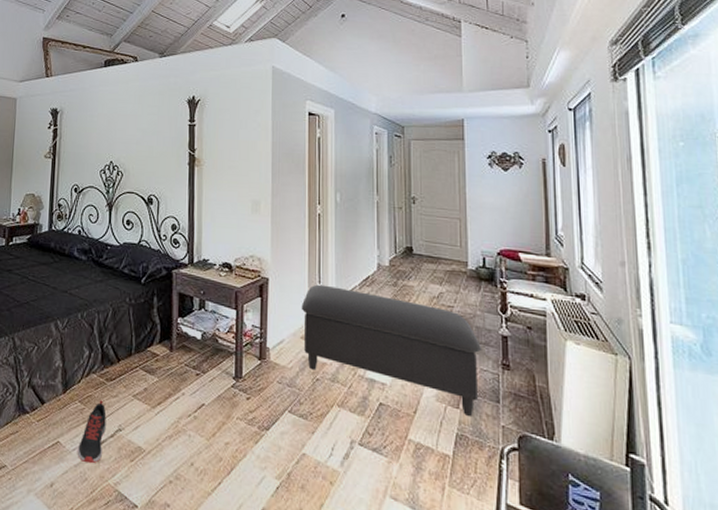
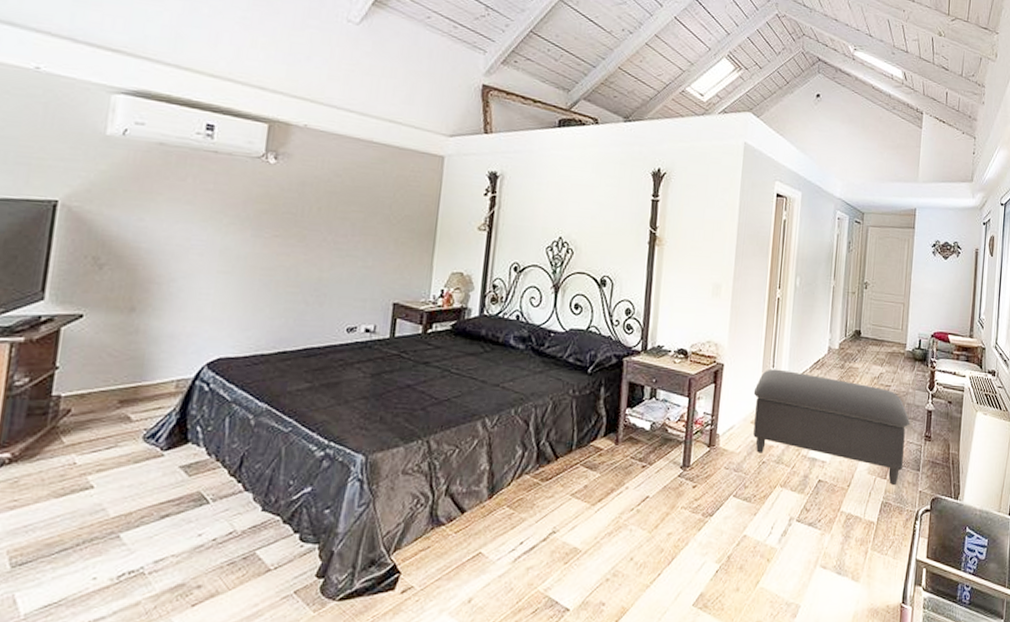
athletic shoe: present [78,400,107,464] -> none [503,502,540,572]

